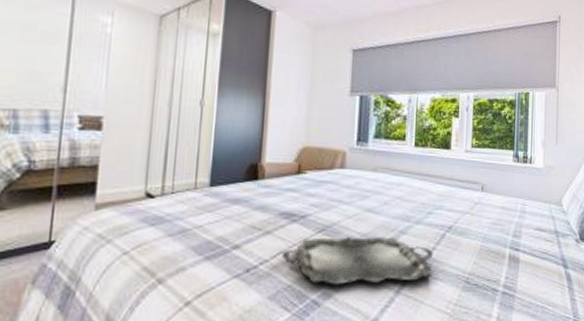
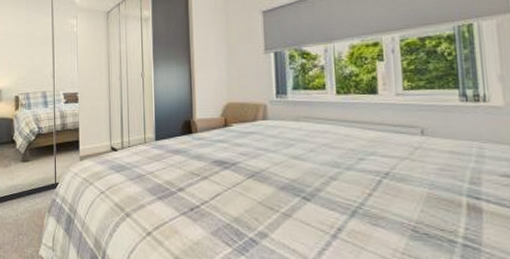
serving tray: present [281,237,434,285] -> none [218,182,371,227]

